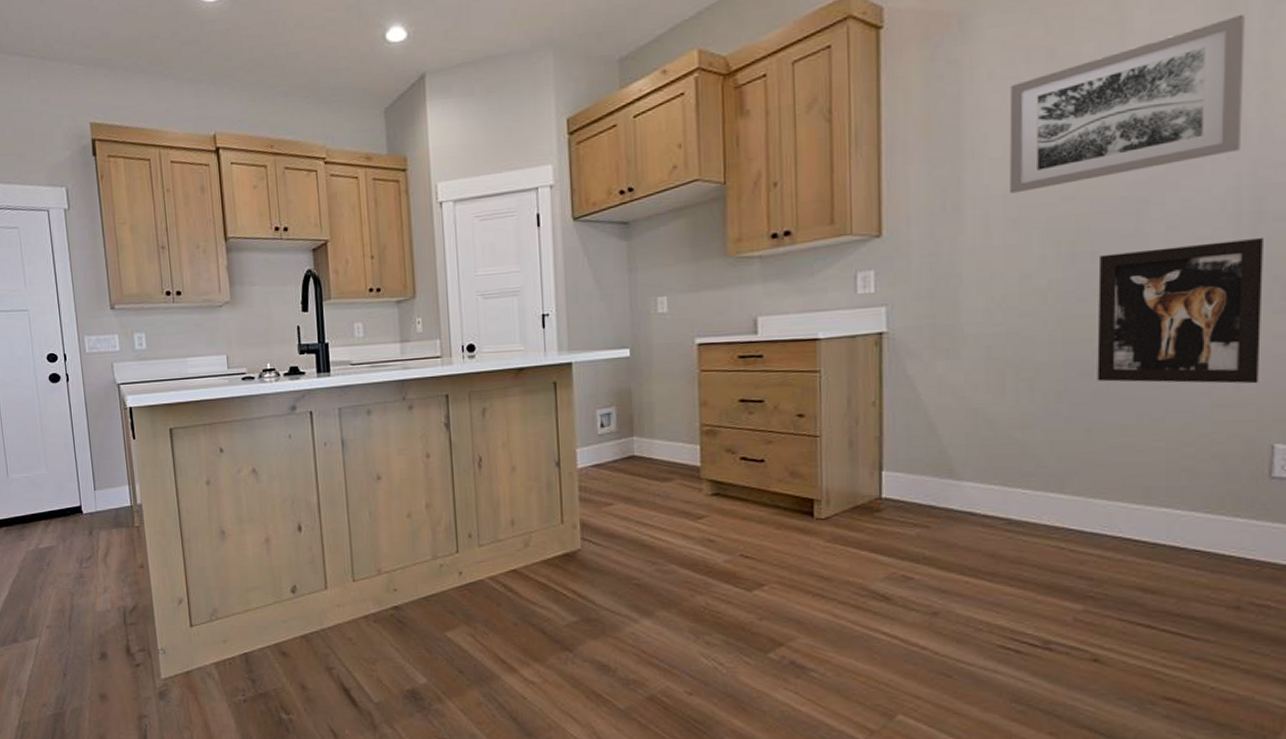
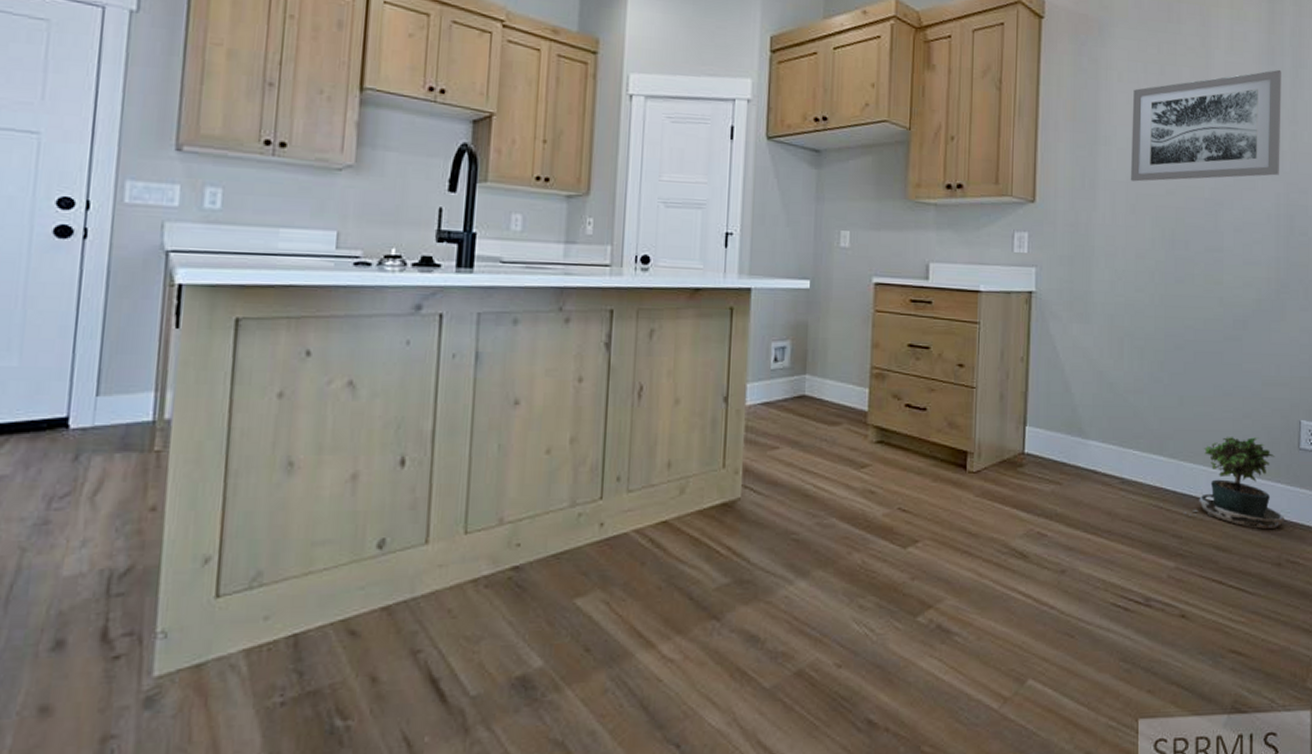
potted plant: none [1095,467,1246,570] -> present [1184,436,1284,530]
wall art: present [1097,238,1263,384] -> none [1188,244,1293,368]

